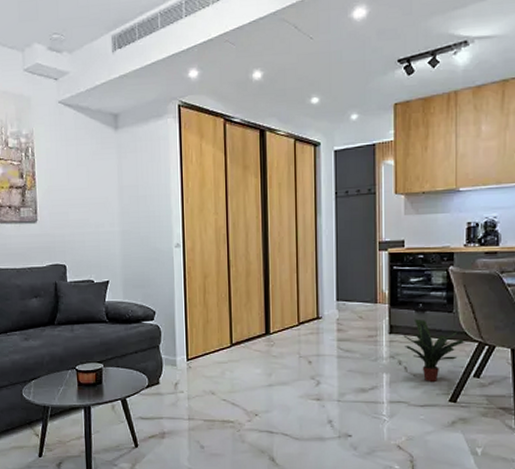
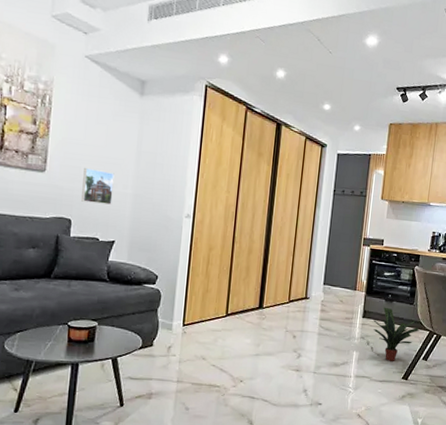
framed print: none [71,211,102,246] -> present [81,167,115,205]

